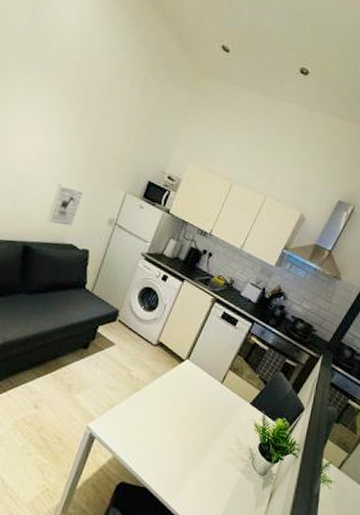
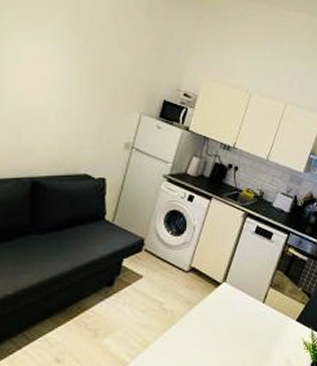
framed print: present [47,184,83,226] -> none [57,112,95,156]

